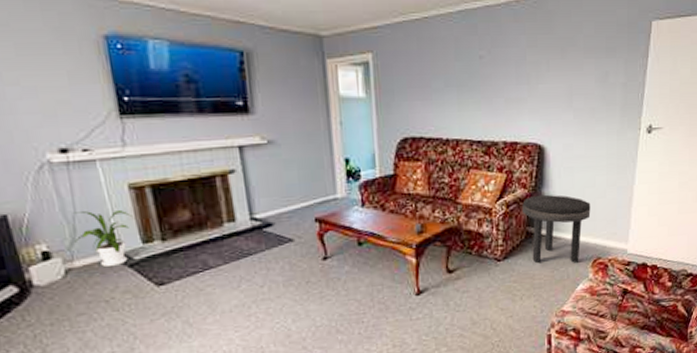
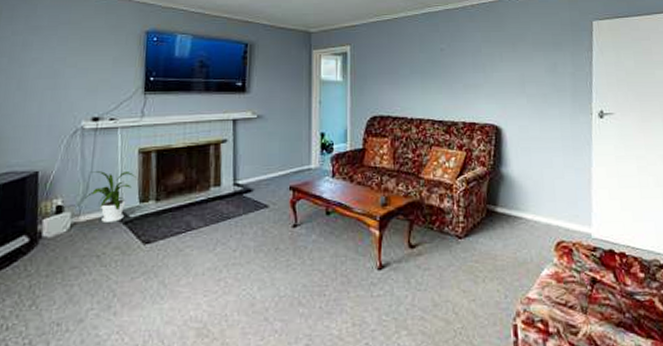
side table: present [522,195,591,263] -> none [482,174,550,245]

